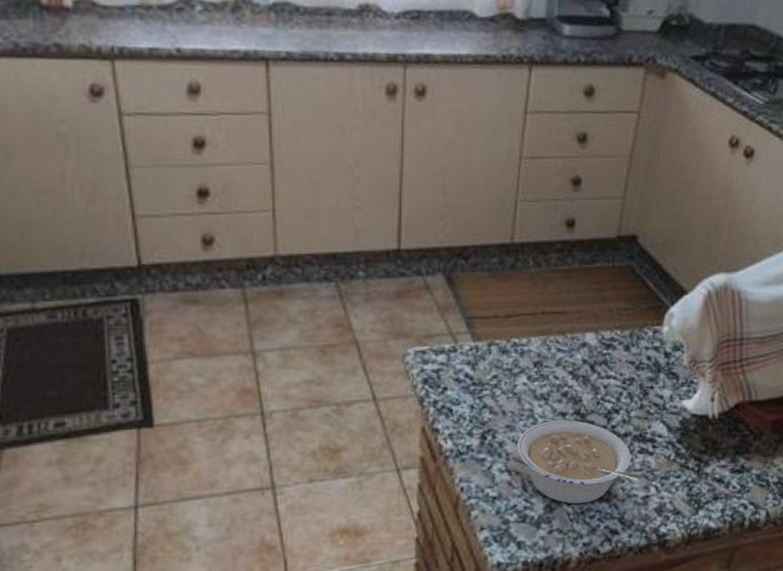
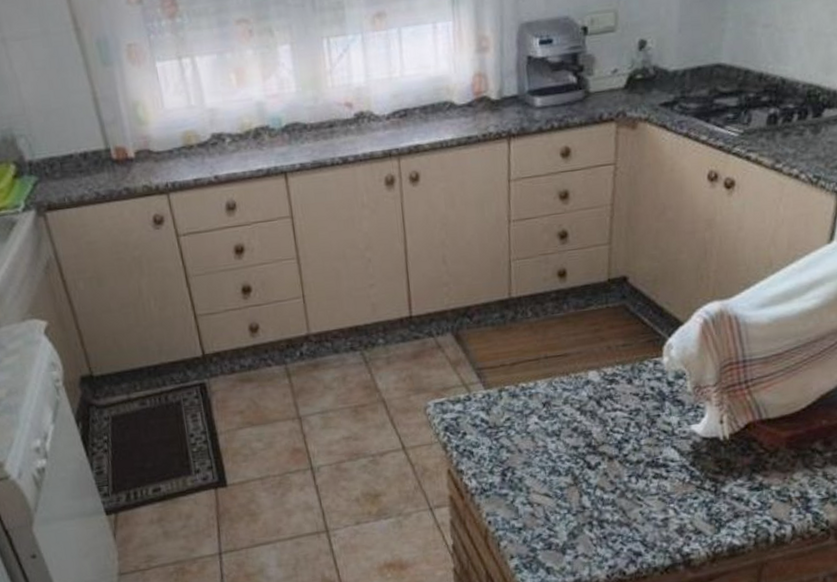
legume: present [516,420,644,504] -> none [535,452,661,530]

